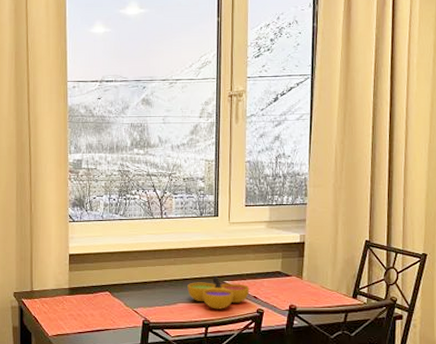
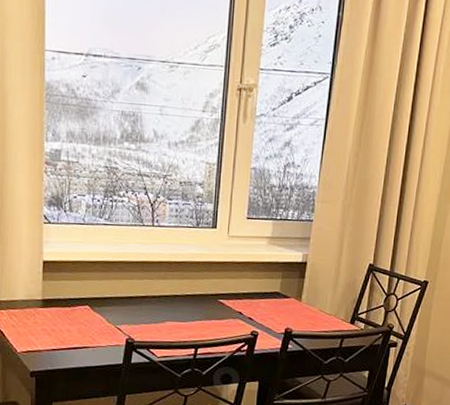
decorative bowl: present [187,276,250,309] -> none [177,294,245,330]

